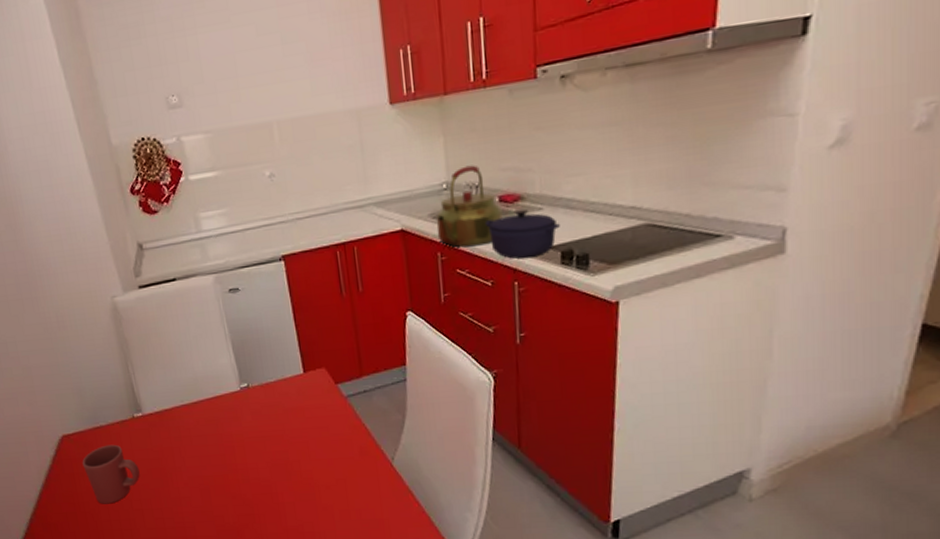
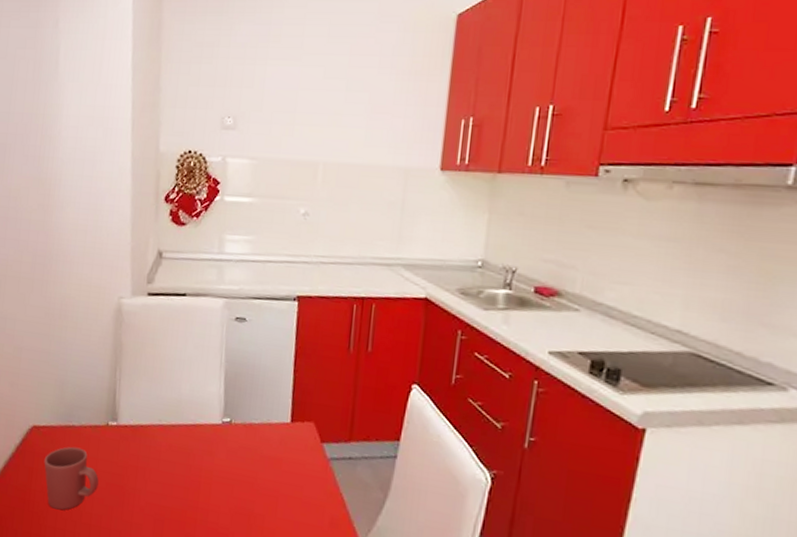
kettle: present [436,165,503,248] -> none [461,248,536,334]
cooking pot: present [486,208,560,259] -> none [515,304,595,359]

